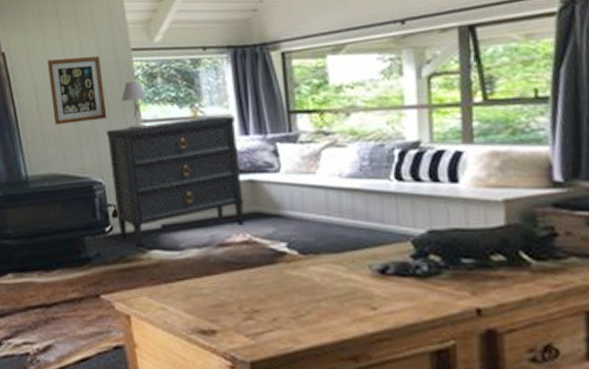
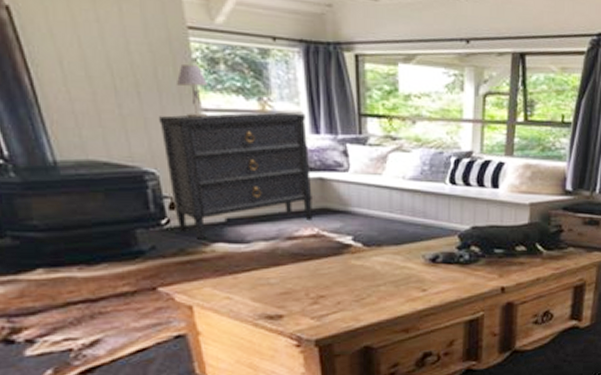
wall art: present [48,56,107,126] -> none [75,25,159,105]

